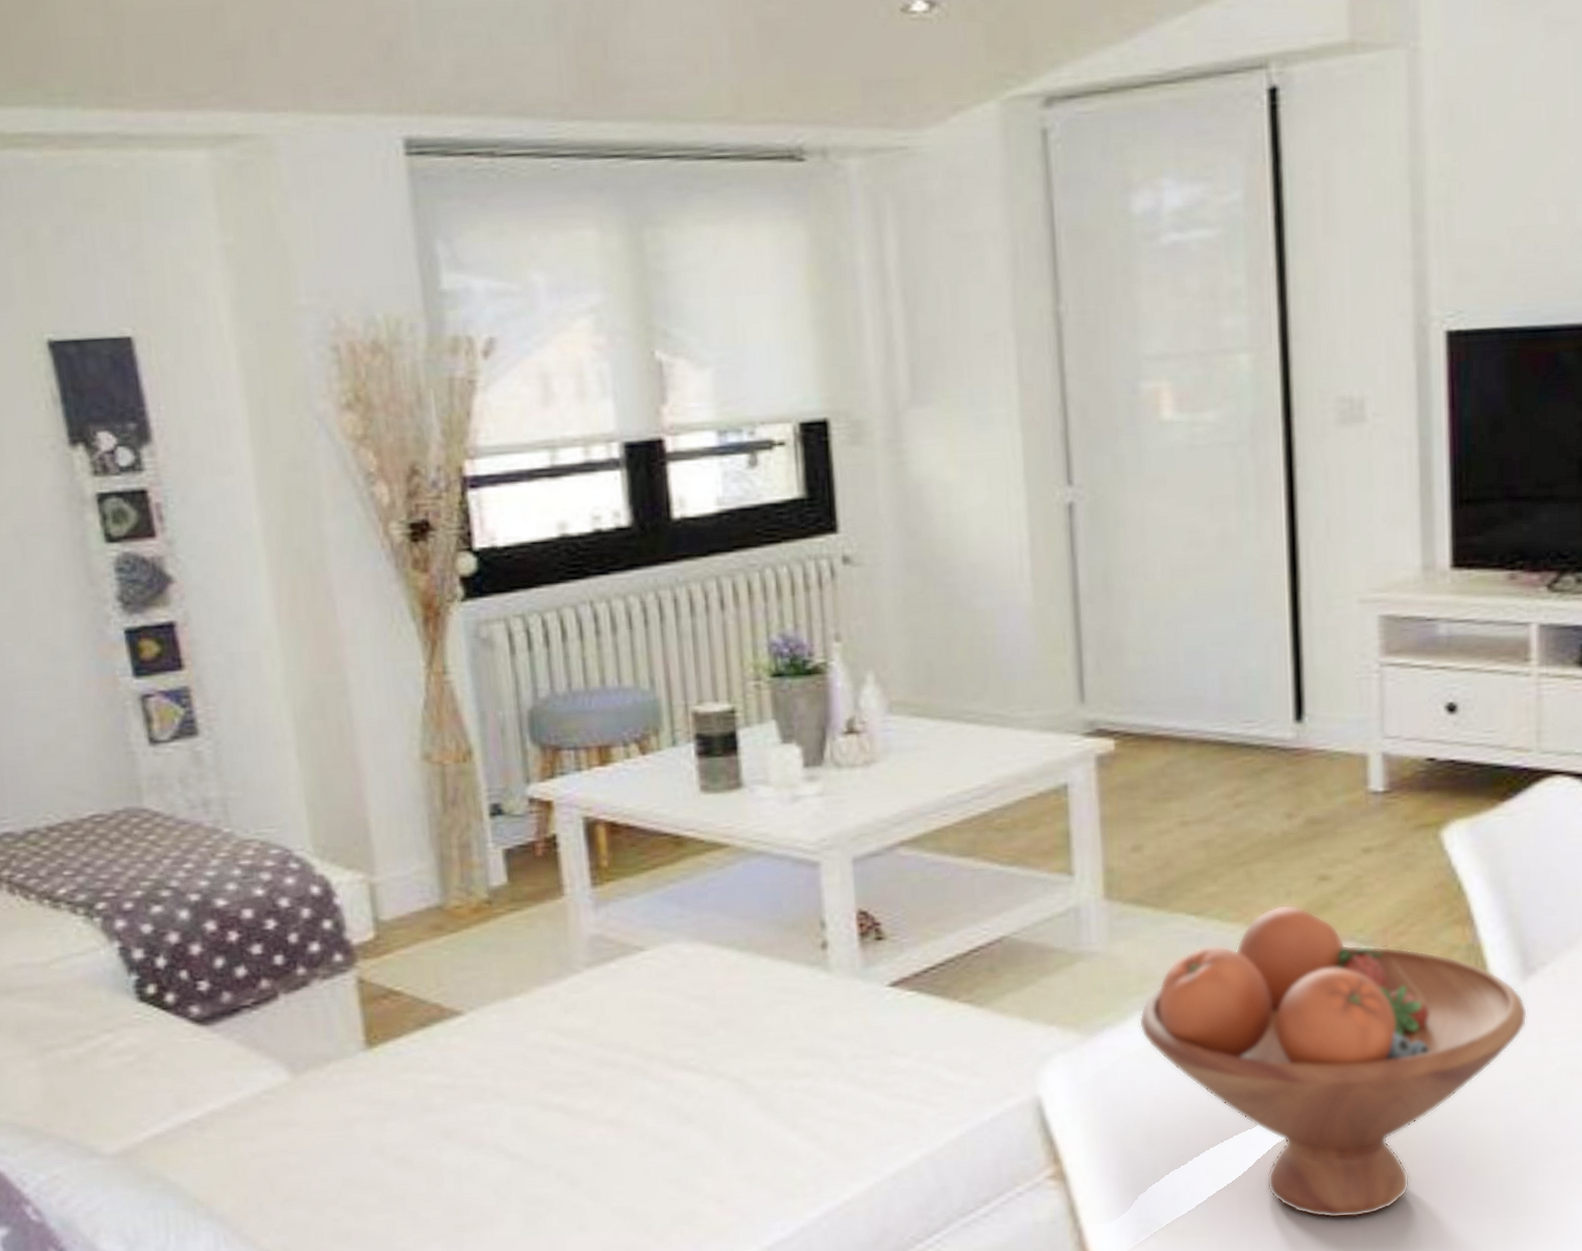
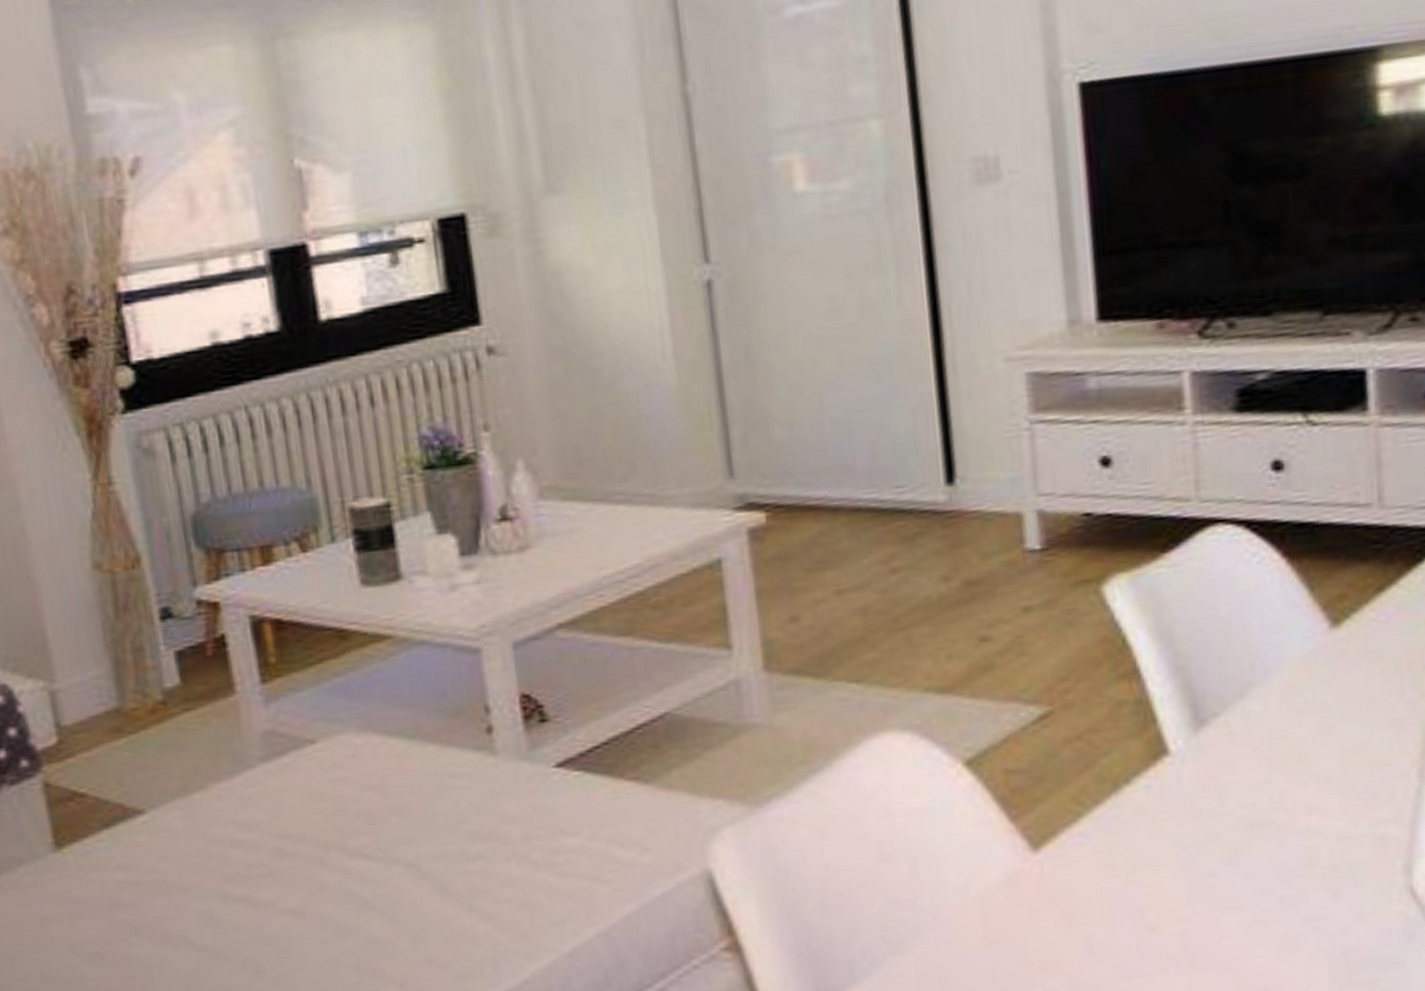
fruit bowl: present [1138,904,1528,1219] -> none [805,667,1202,980]

